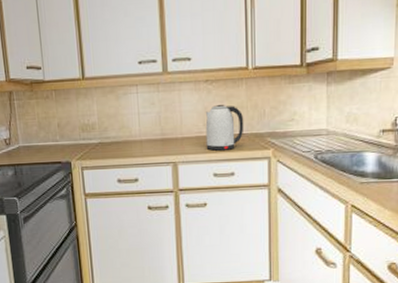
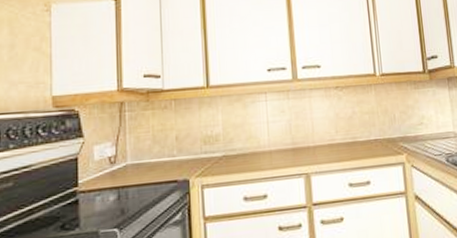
kettle: present [205,105,244,151] -> none [337,111,377,159]

